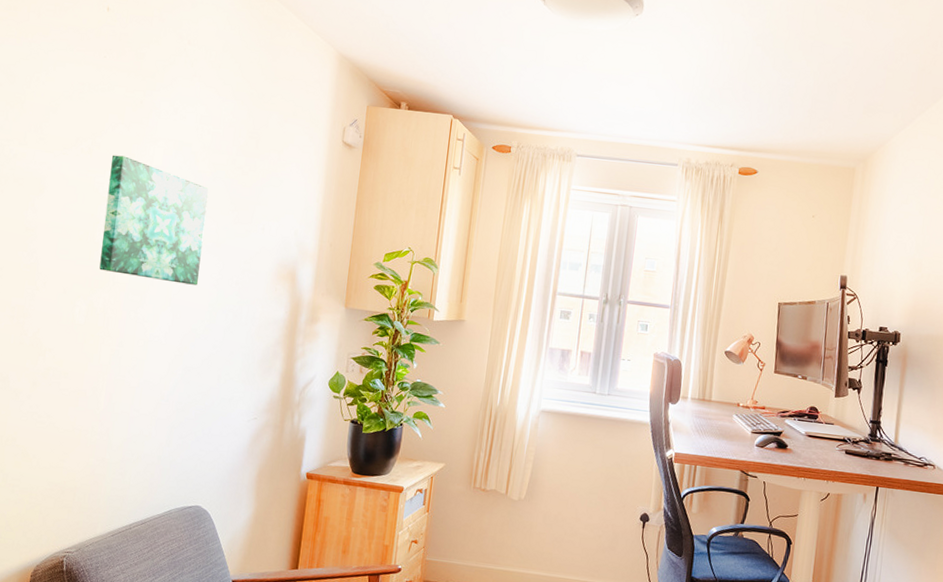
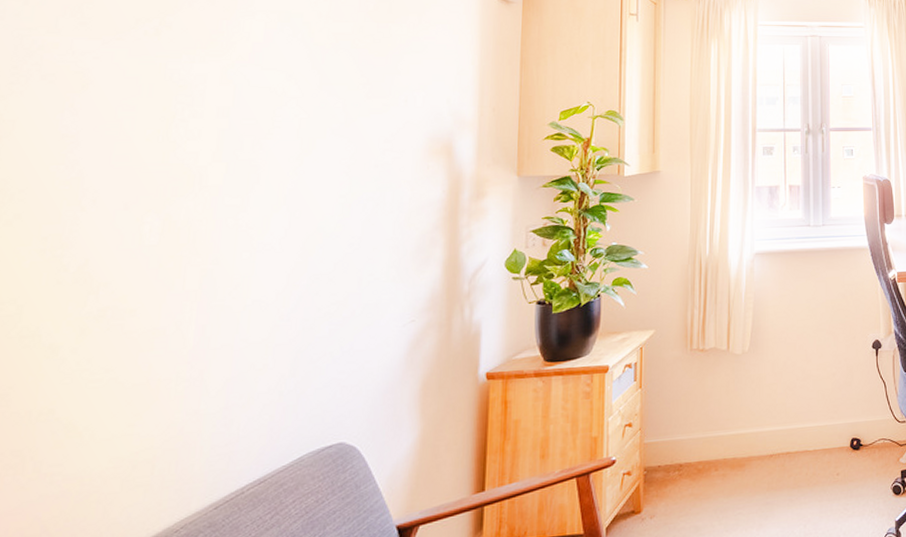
wall art: present [99,155,208,285] -> none [178,34,329,177]

